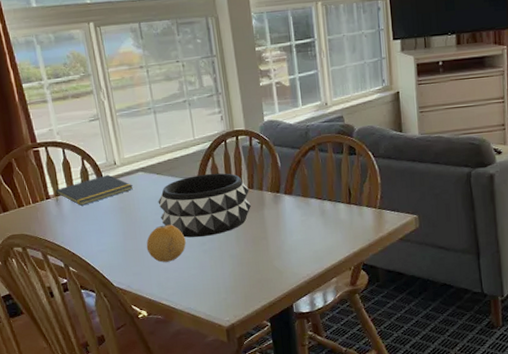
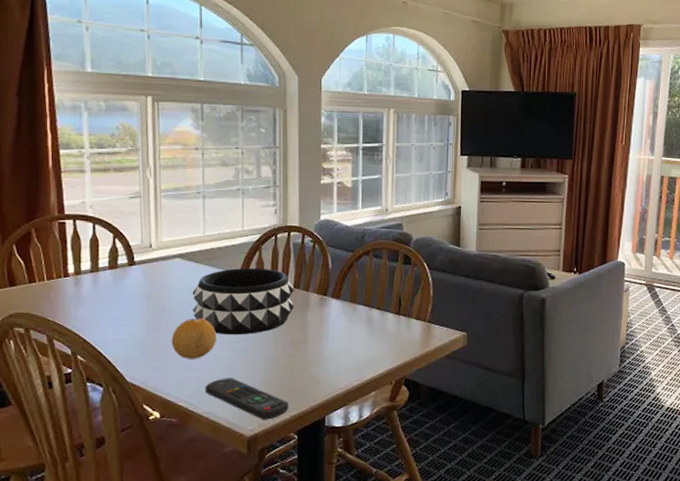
notepad: present [55,174,133,206] -> none [76,257,167,288]
remote control: none [182,276,259,311] -> present [205,378,289,420]

